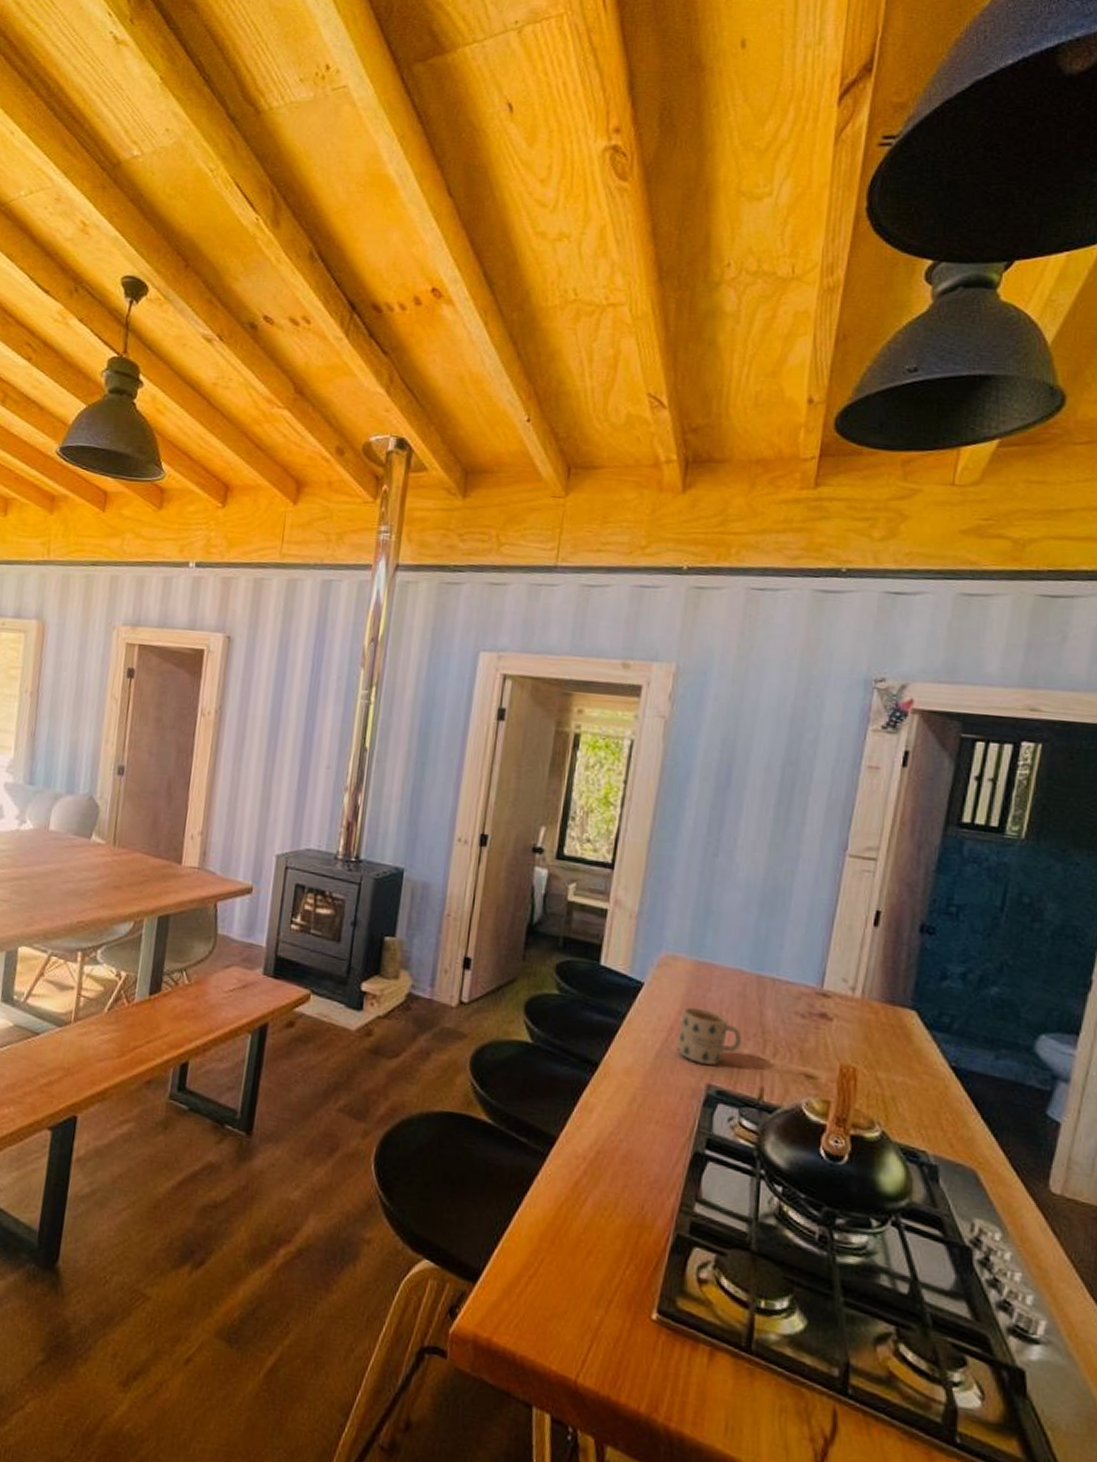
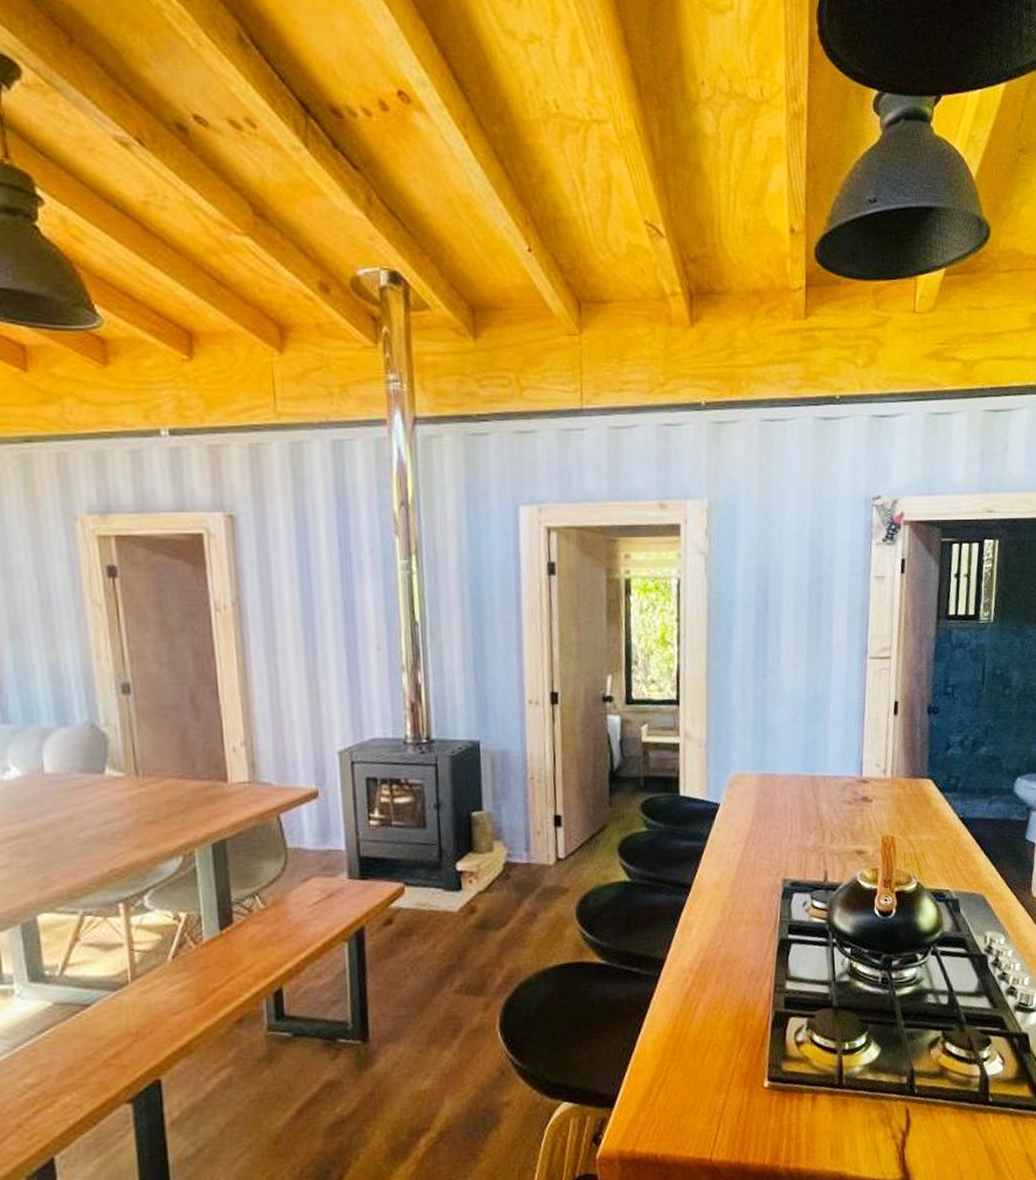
mug: present [677,1006,743,1065] -> none [754,814,807,863]

